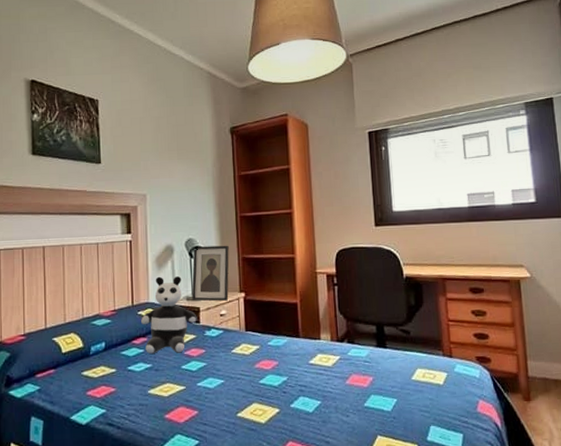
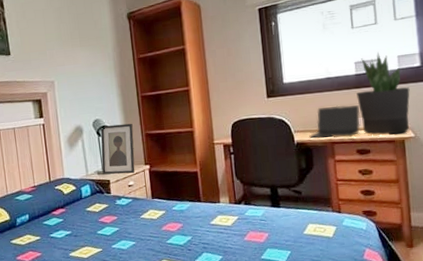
stuffed animal: present [140,276,197,354] -> none [58,154,108,222]
laptop: none [419,239,473,275] -> present [309,105,360,139]
planter: none [469,185,525,274] -> present [356,52,410,135]

